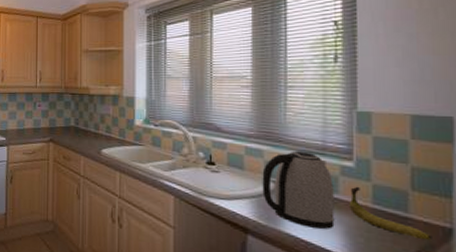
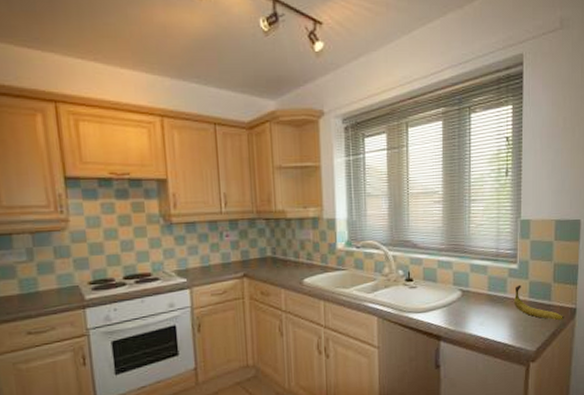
kettle: present [262,150,335,229] -> none [451,259,504,326]

